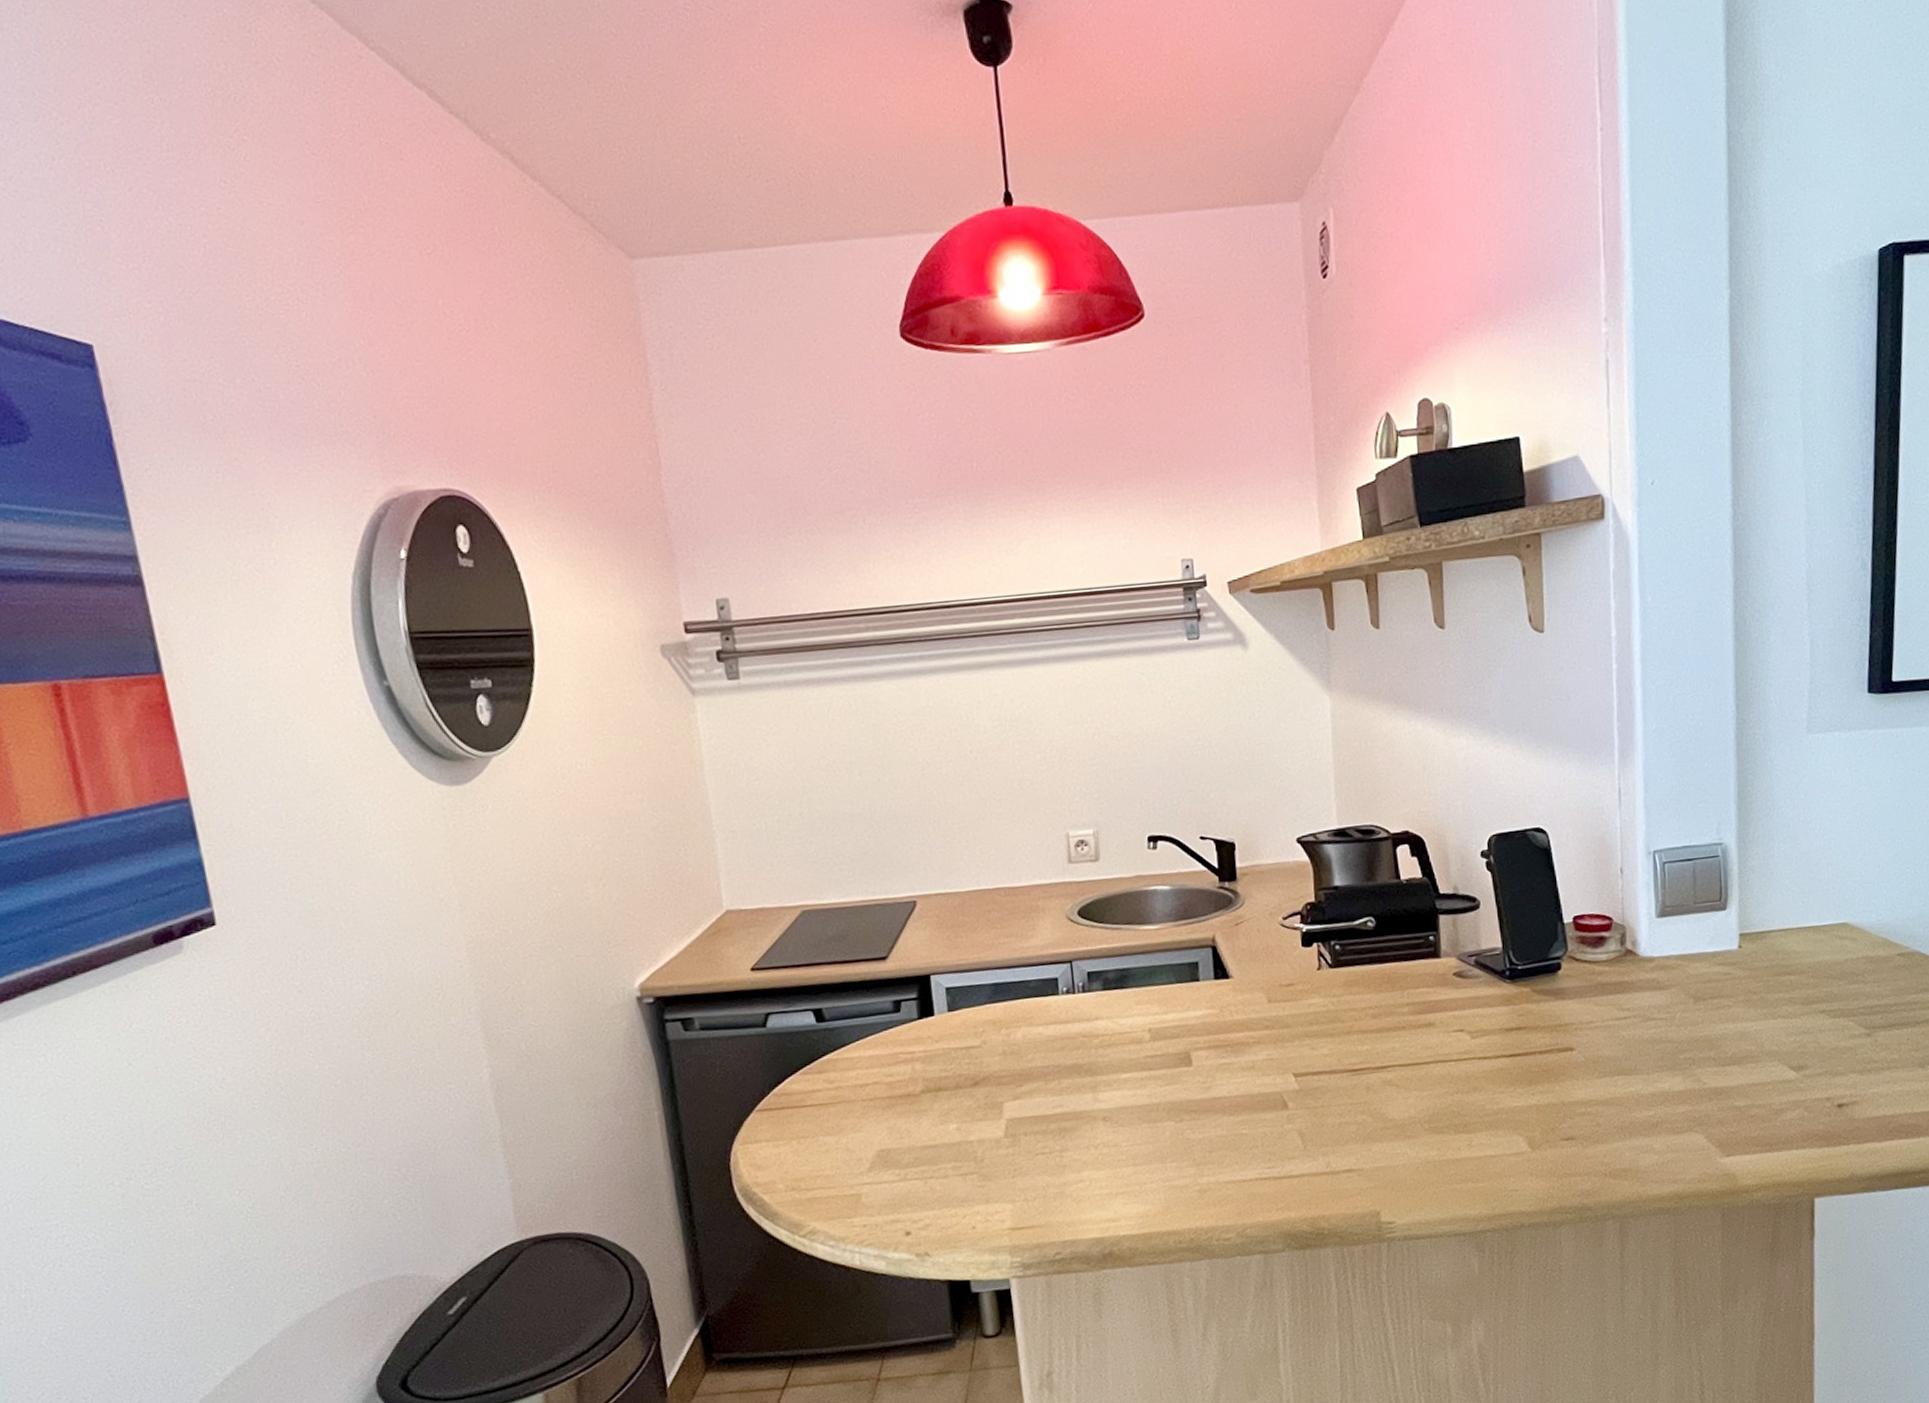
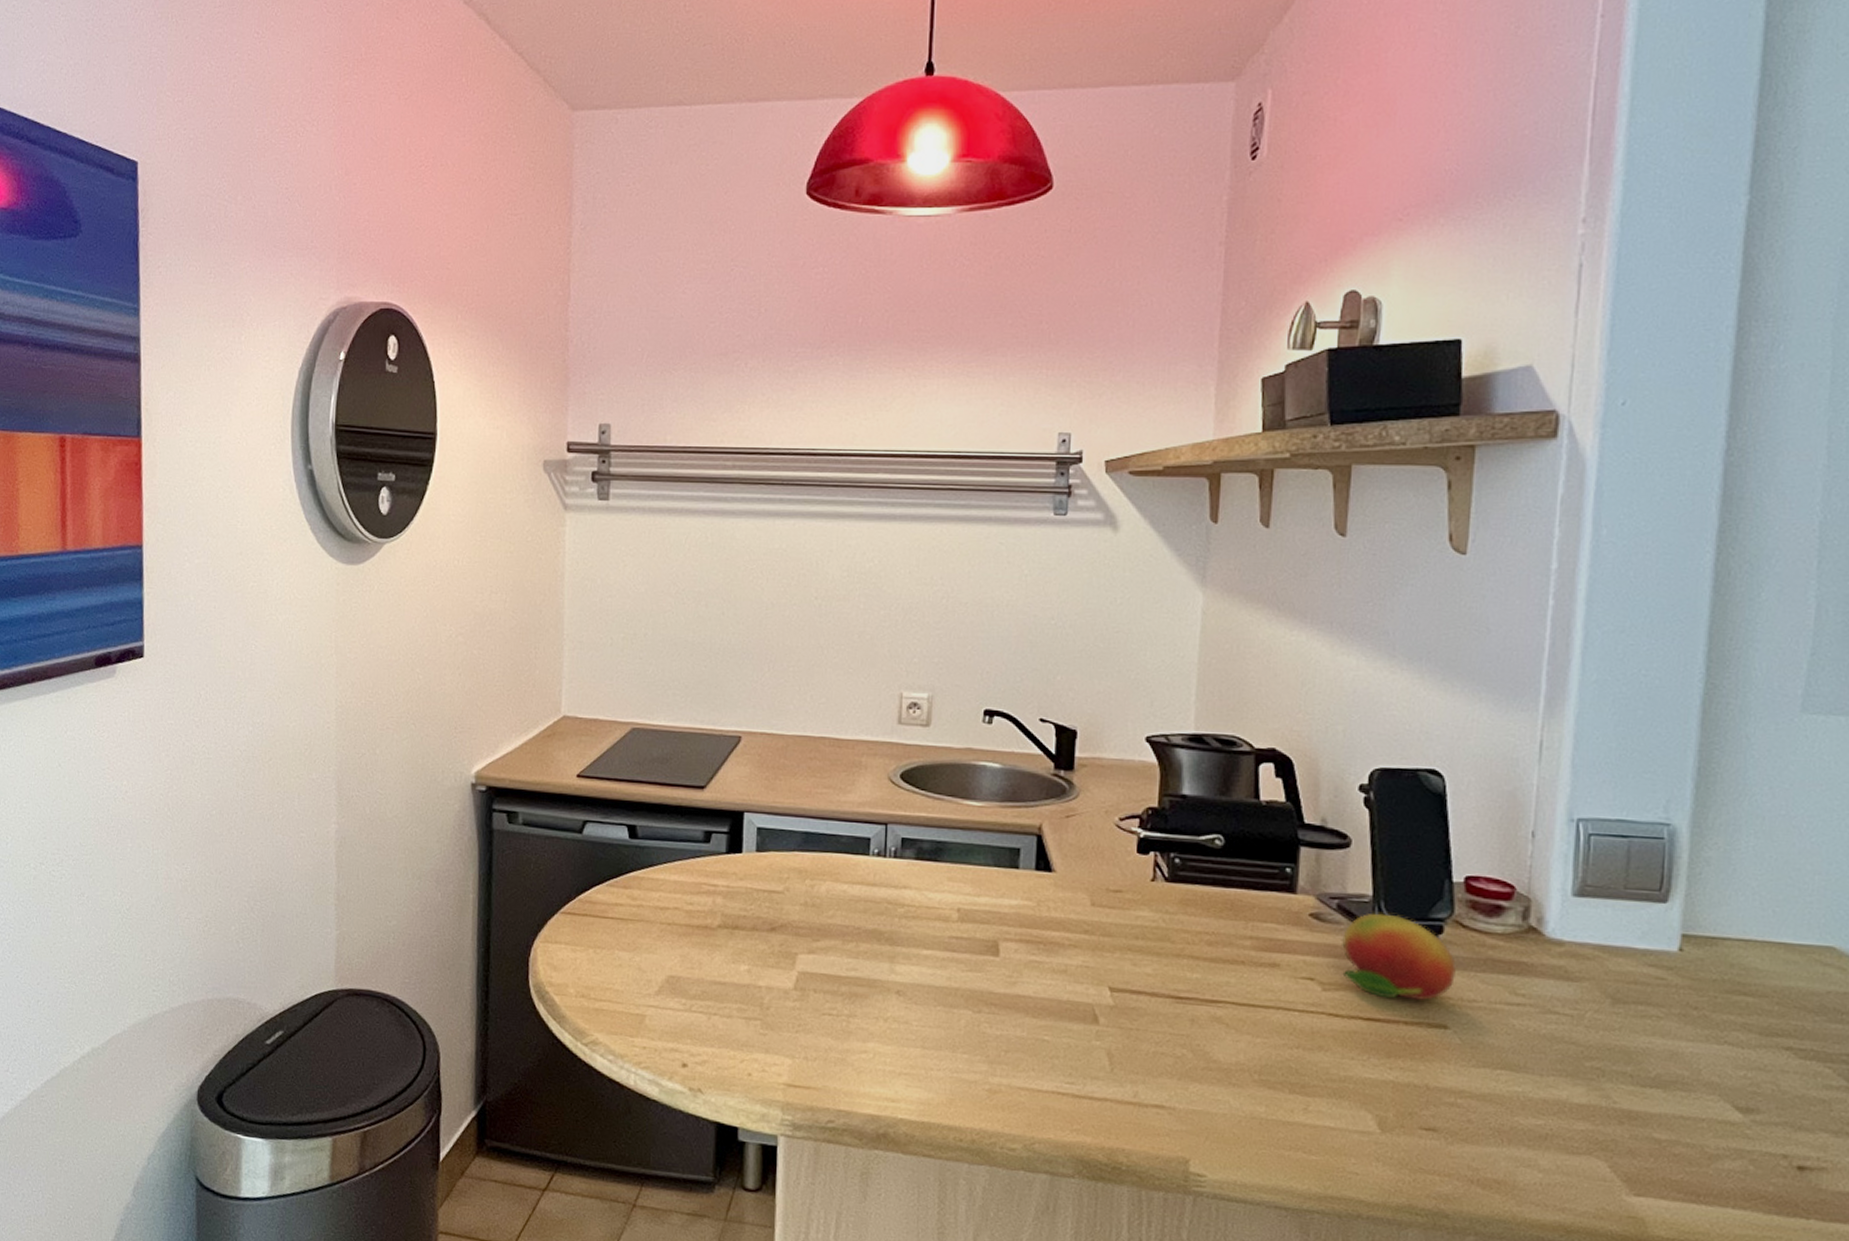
fruit: none [1482,961,1575,1035] -> present [1342,913,1456,1001]

